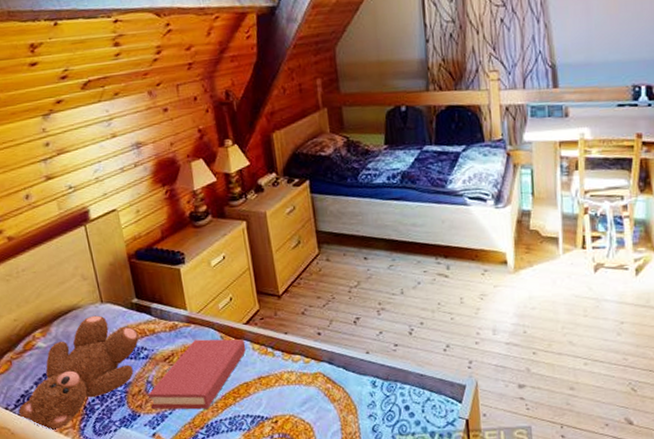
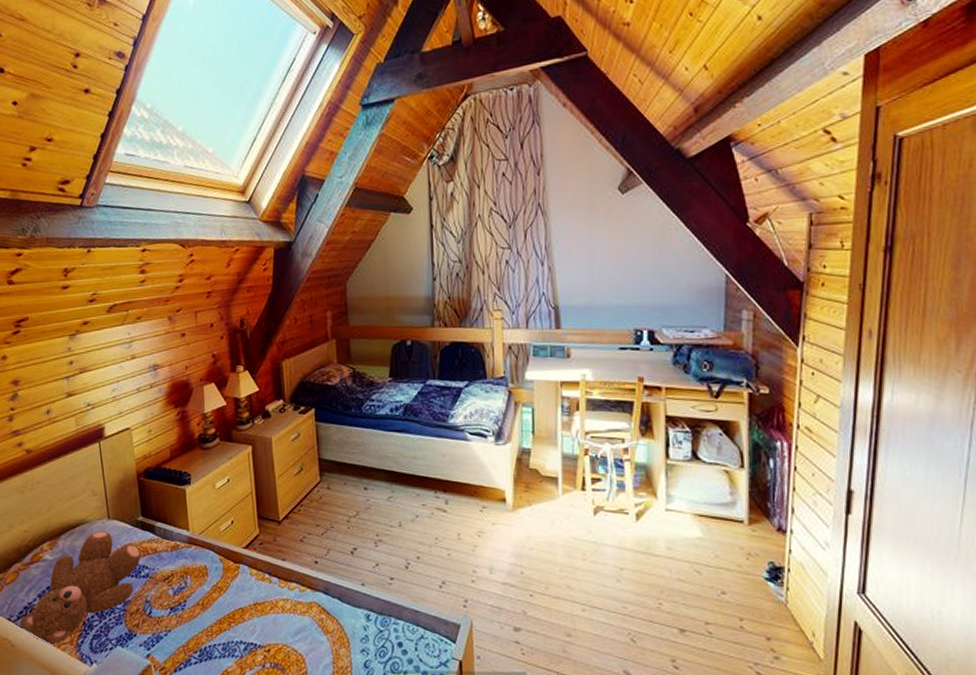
hardback book: present [148,338,247,410] -> none [146,561,244,633]

